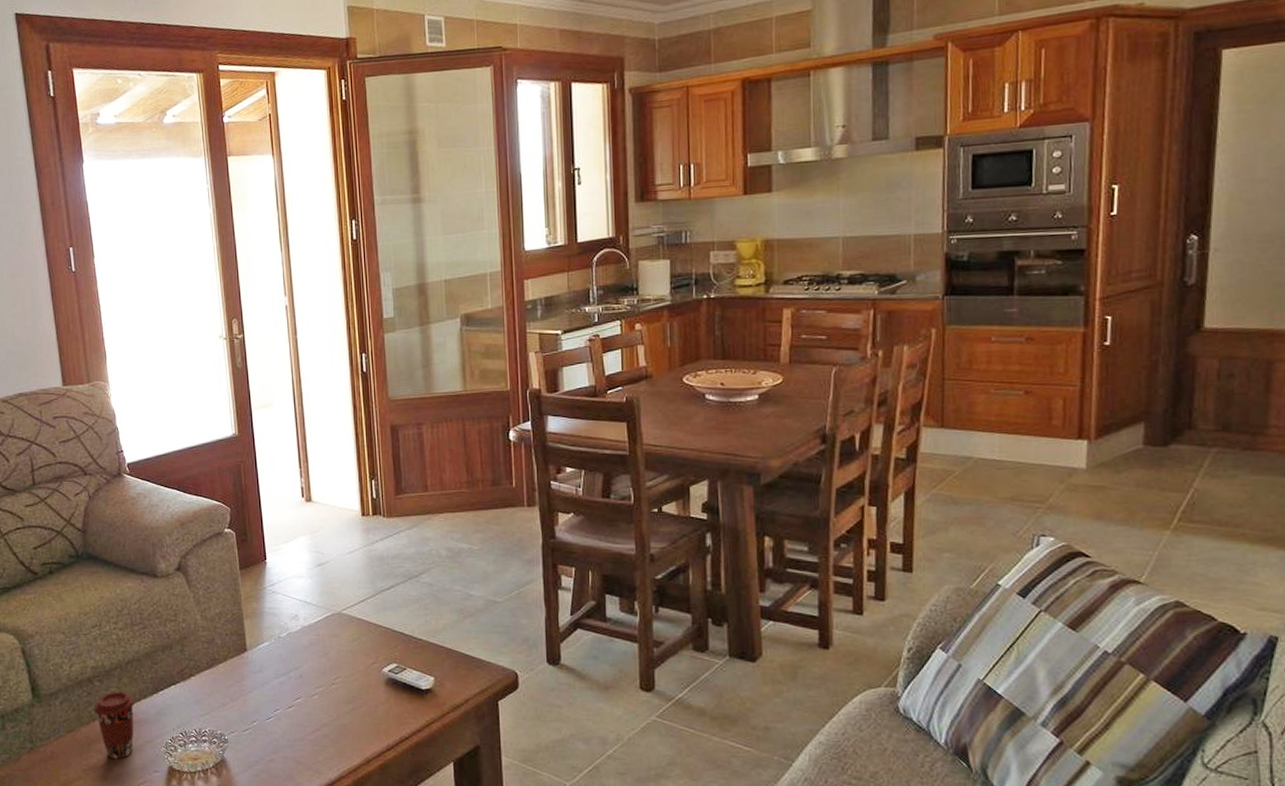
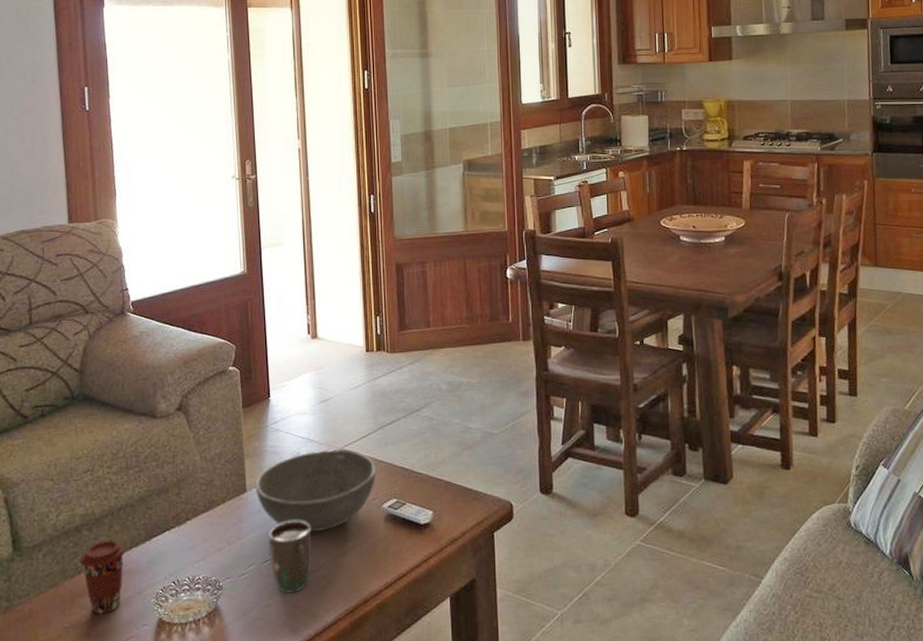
bowl: none [255,613,376,693] -> present [255,449,377,533]
mug: none [270,680,314,750] -> present [269,520,312,593]

